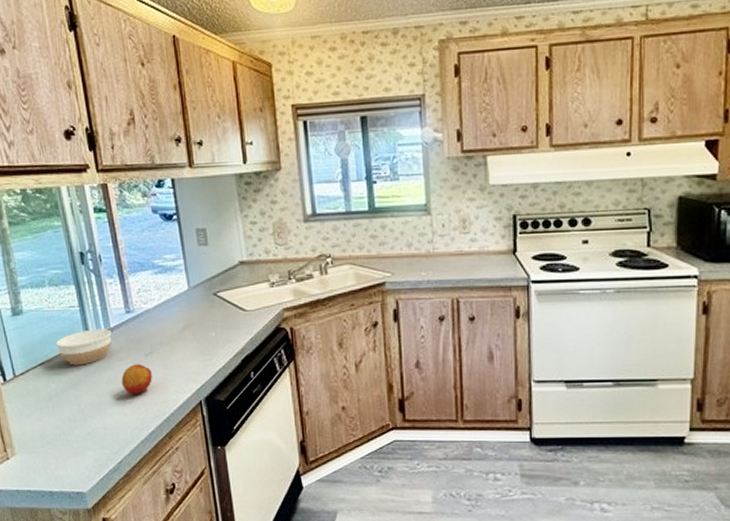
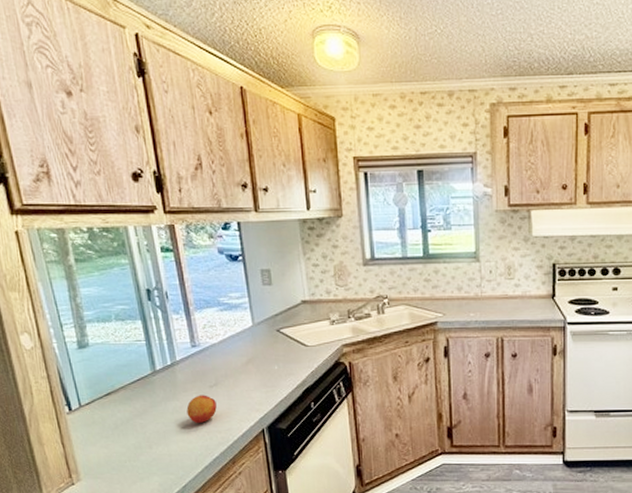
bowl: present [56,329,112,366] -> none [122,362,178,396]

